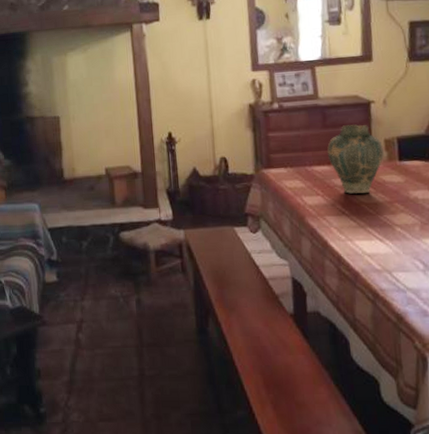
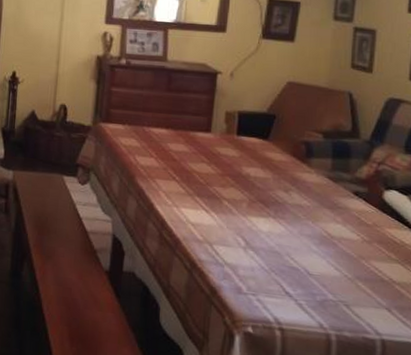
vase: present [327,123,384,194] -> none [167,91,223,162]

